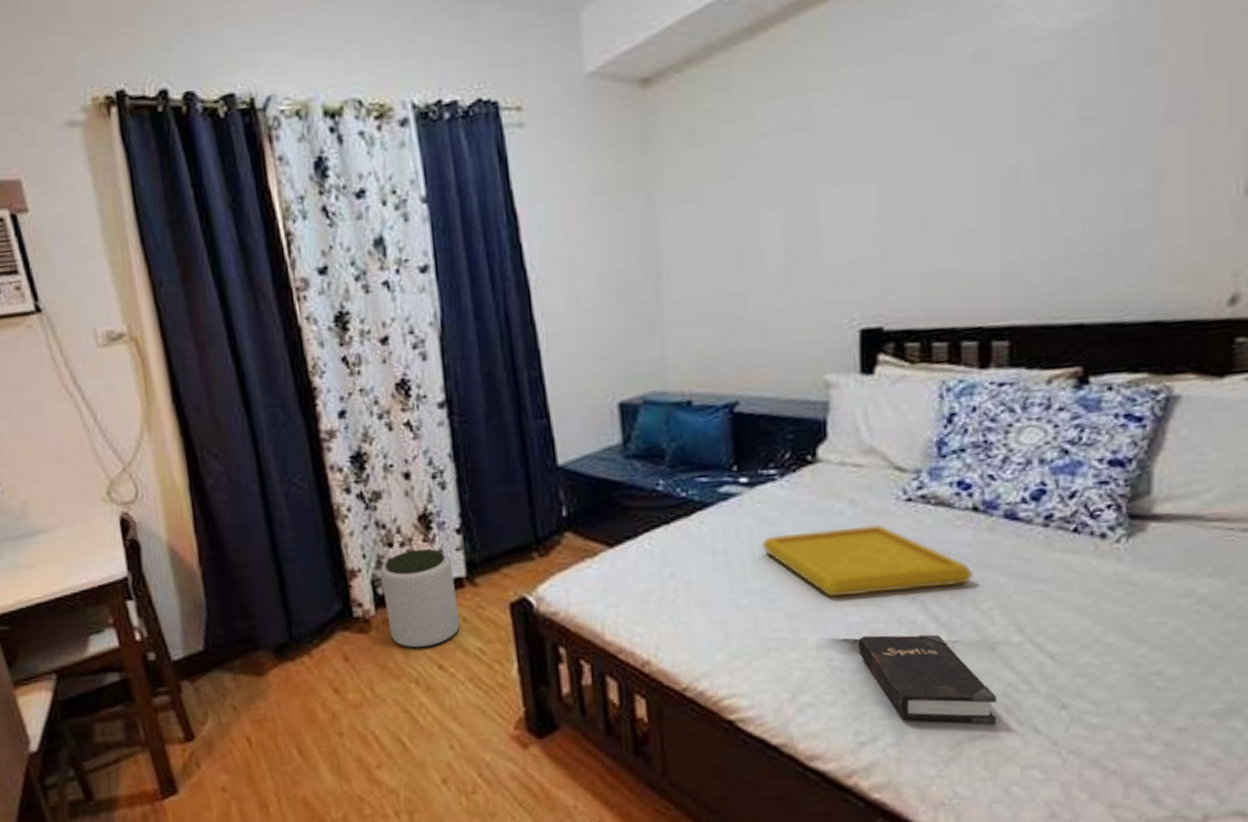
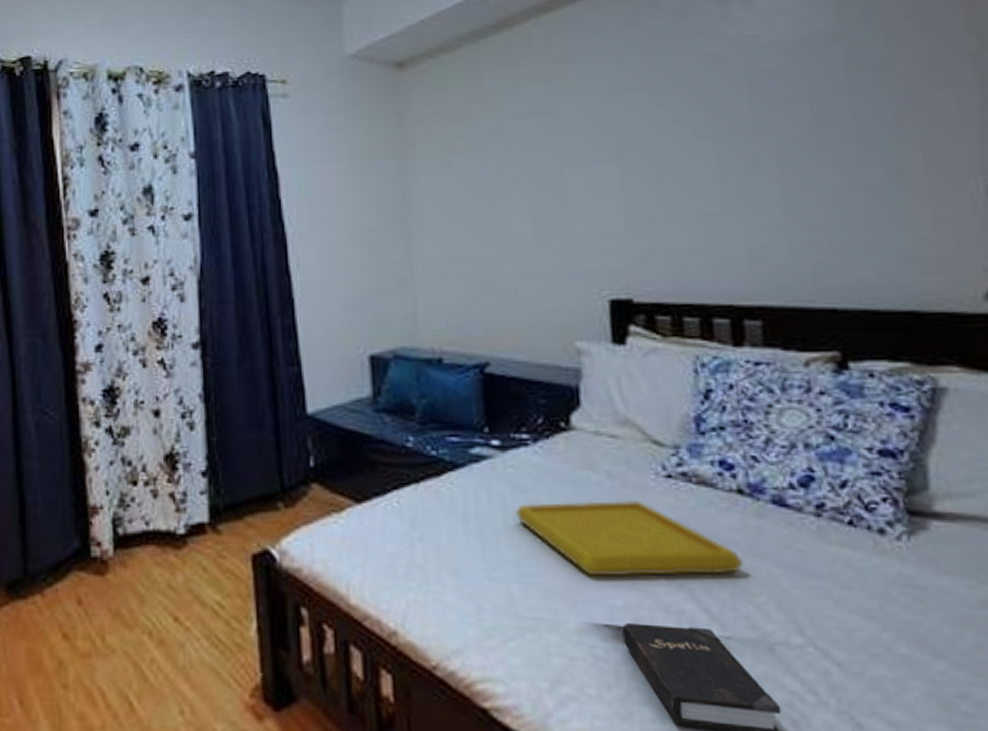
plant pot: present [380,548,460,648] -> none [122,489,199,596]

